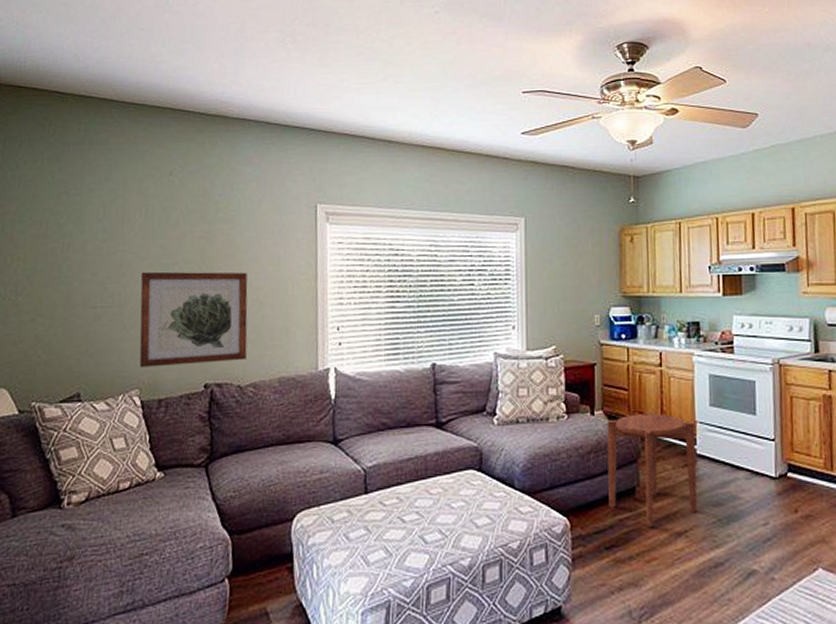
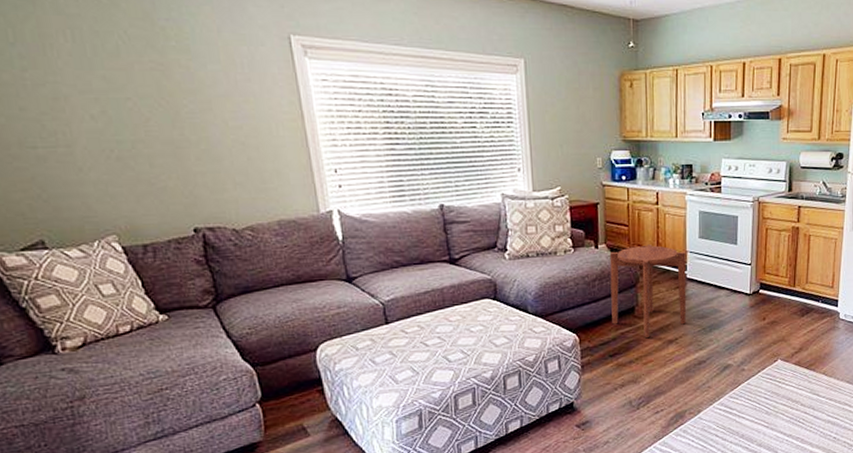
wall art: present [139,271,248,367] -> none [85,107,237,212]

